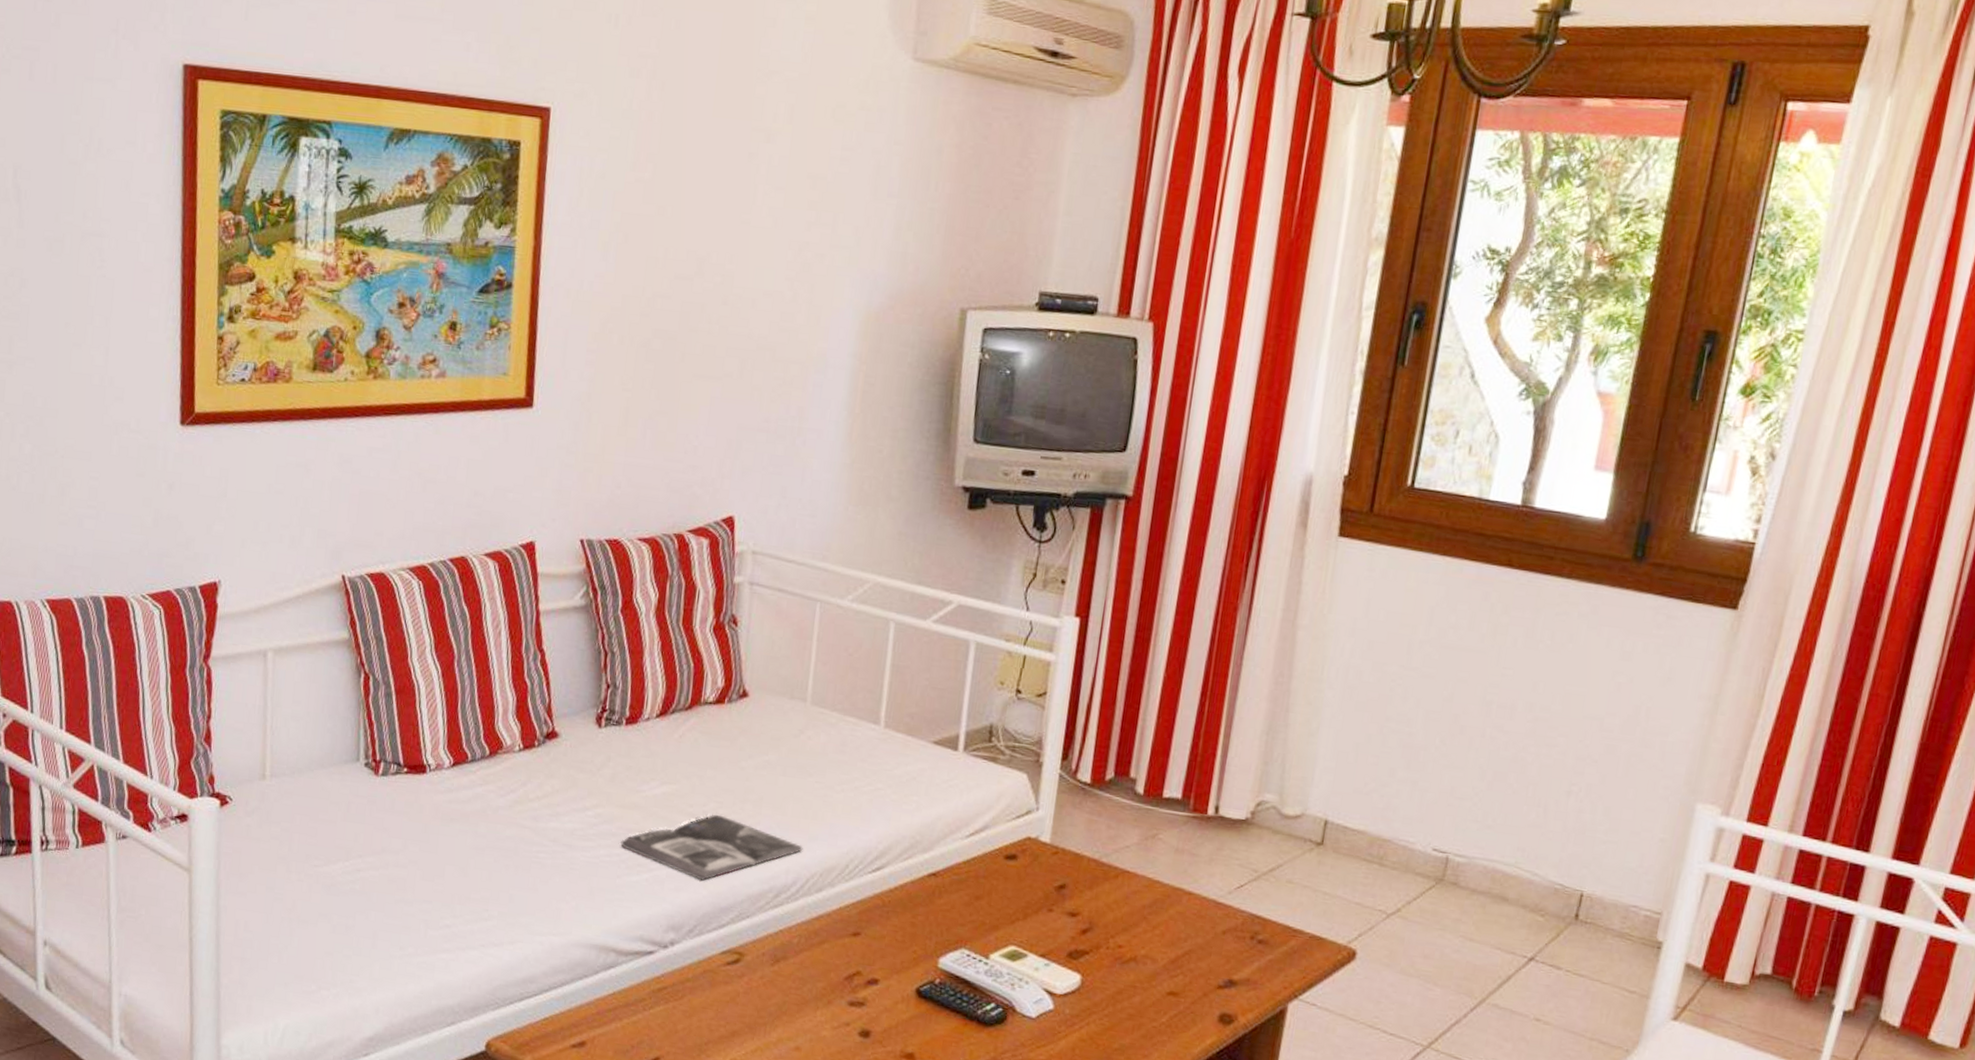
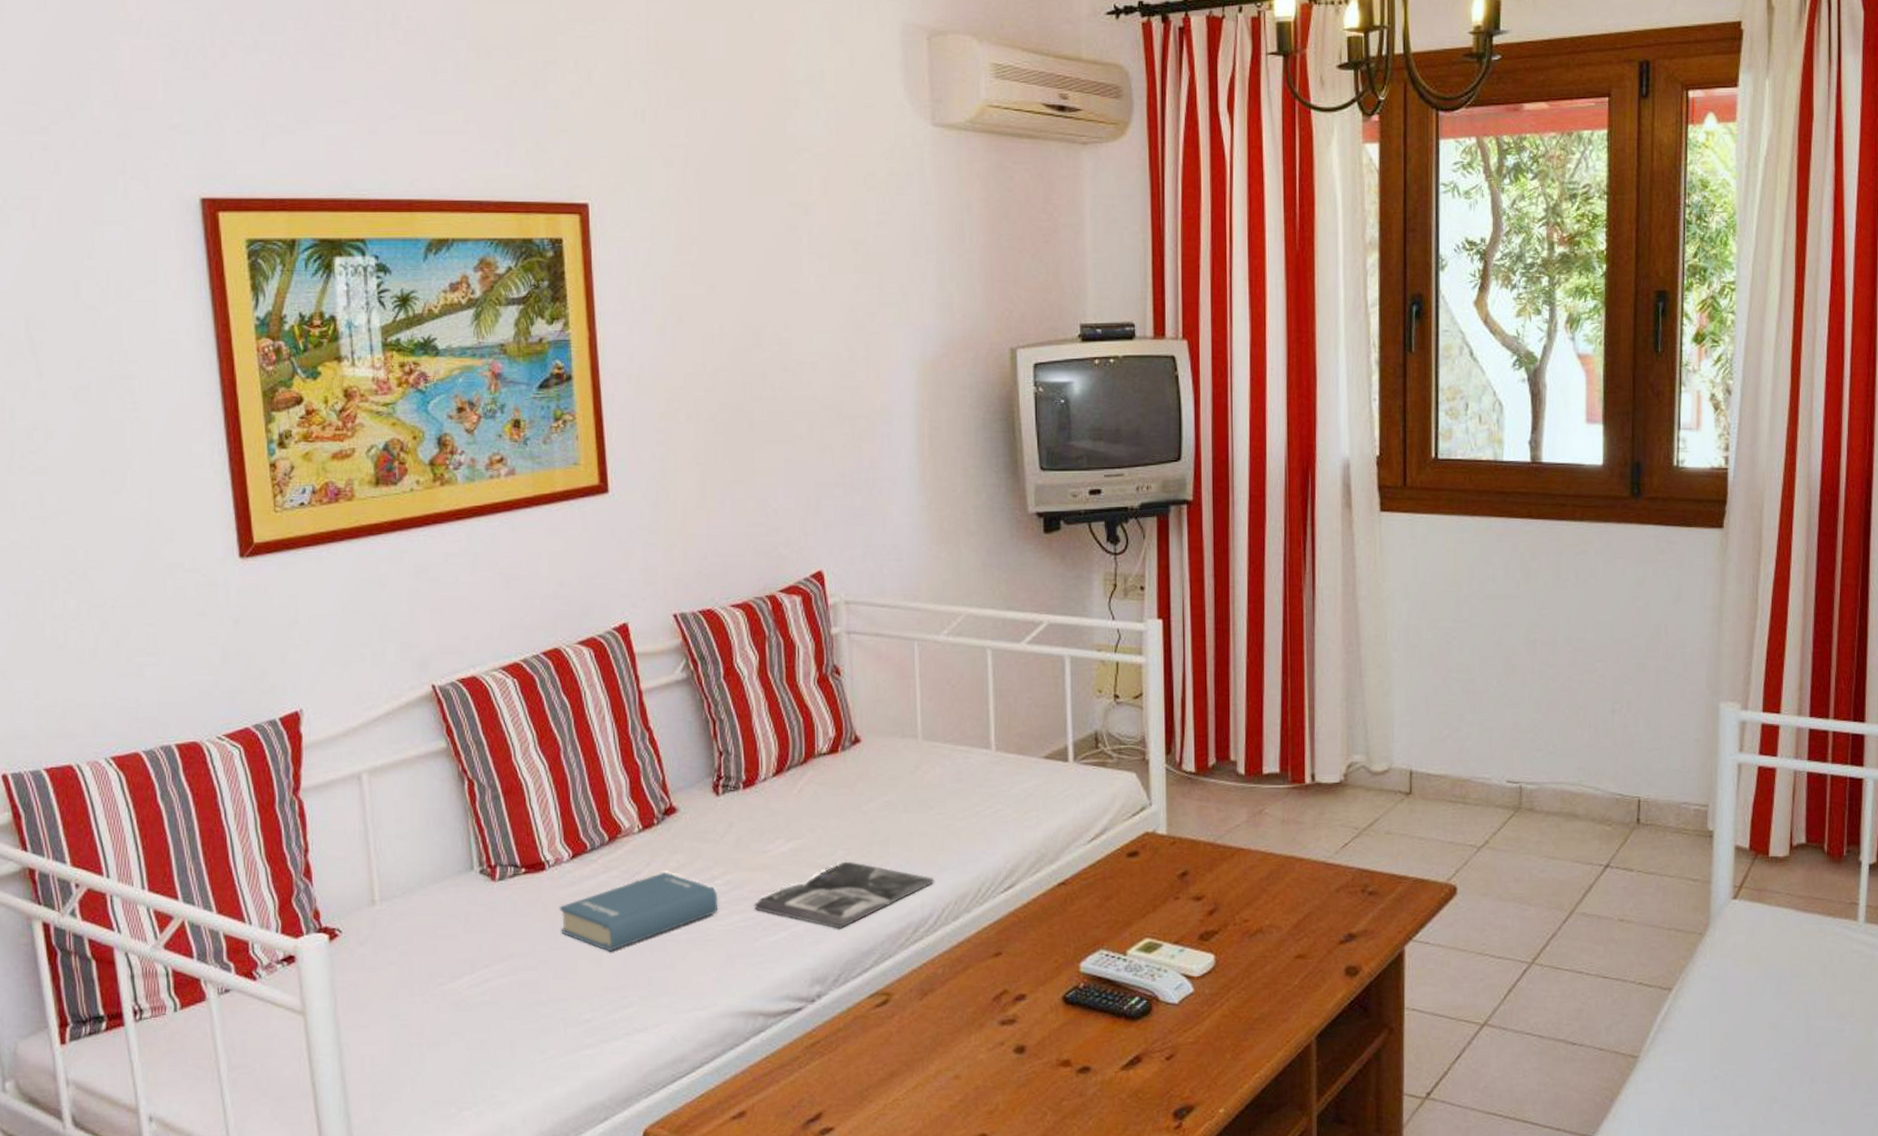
book: none [433,794,587,864] -> present [559,872,718,952]

